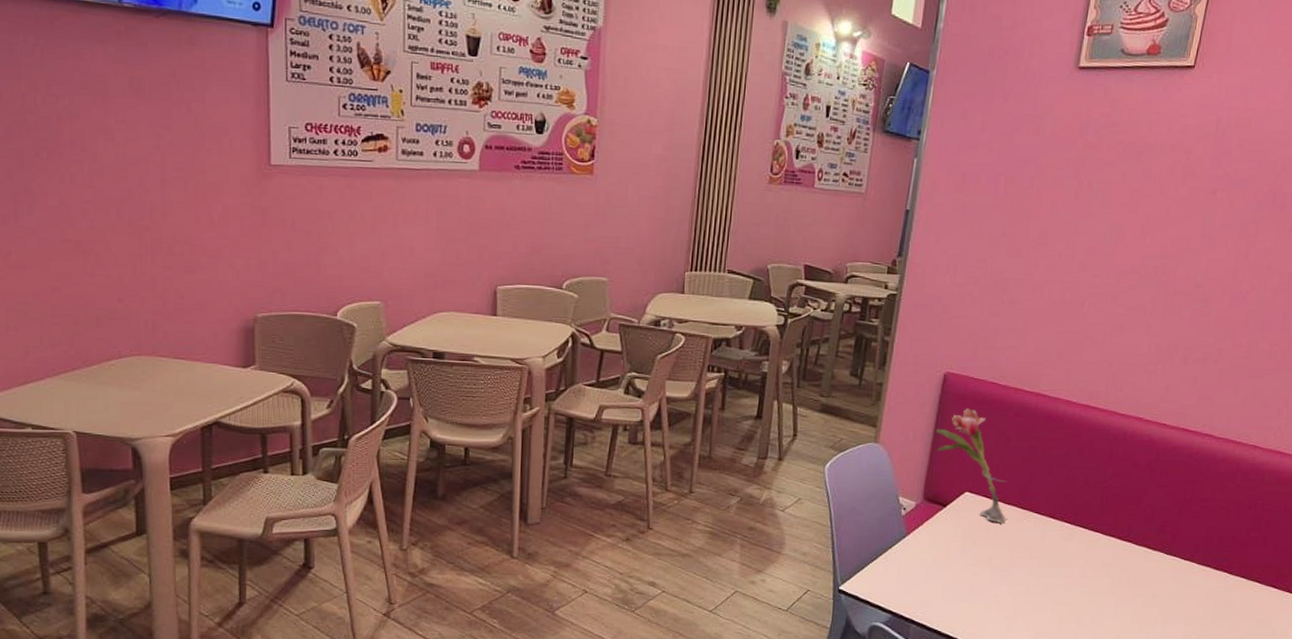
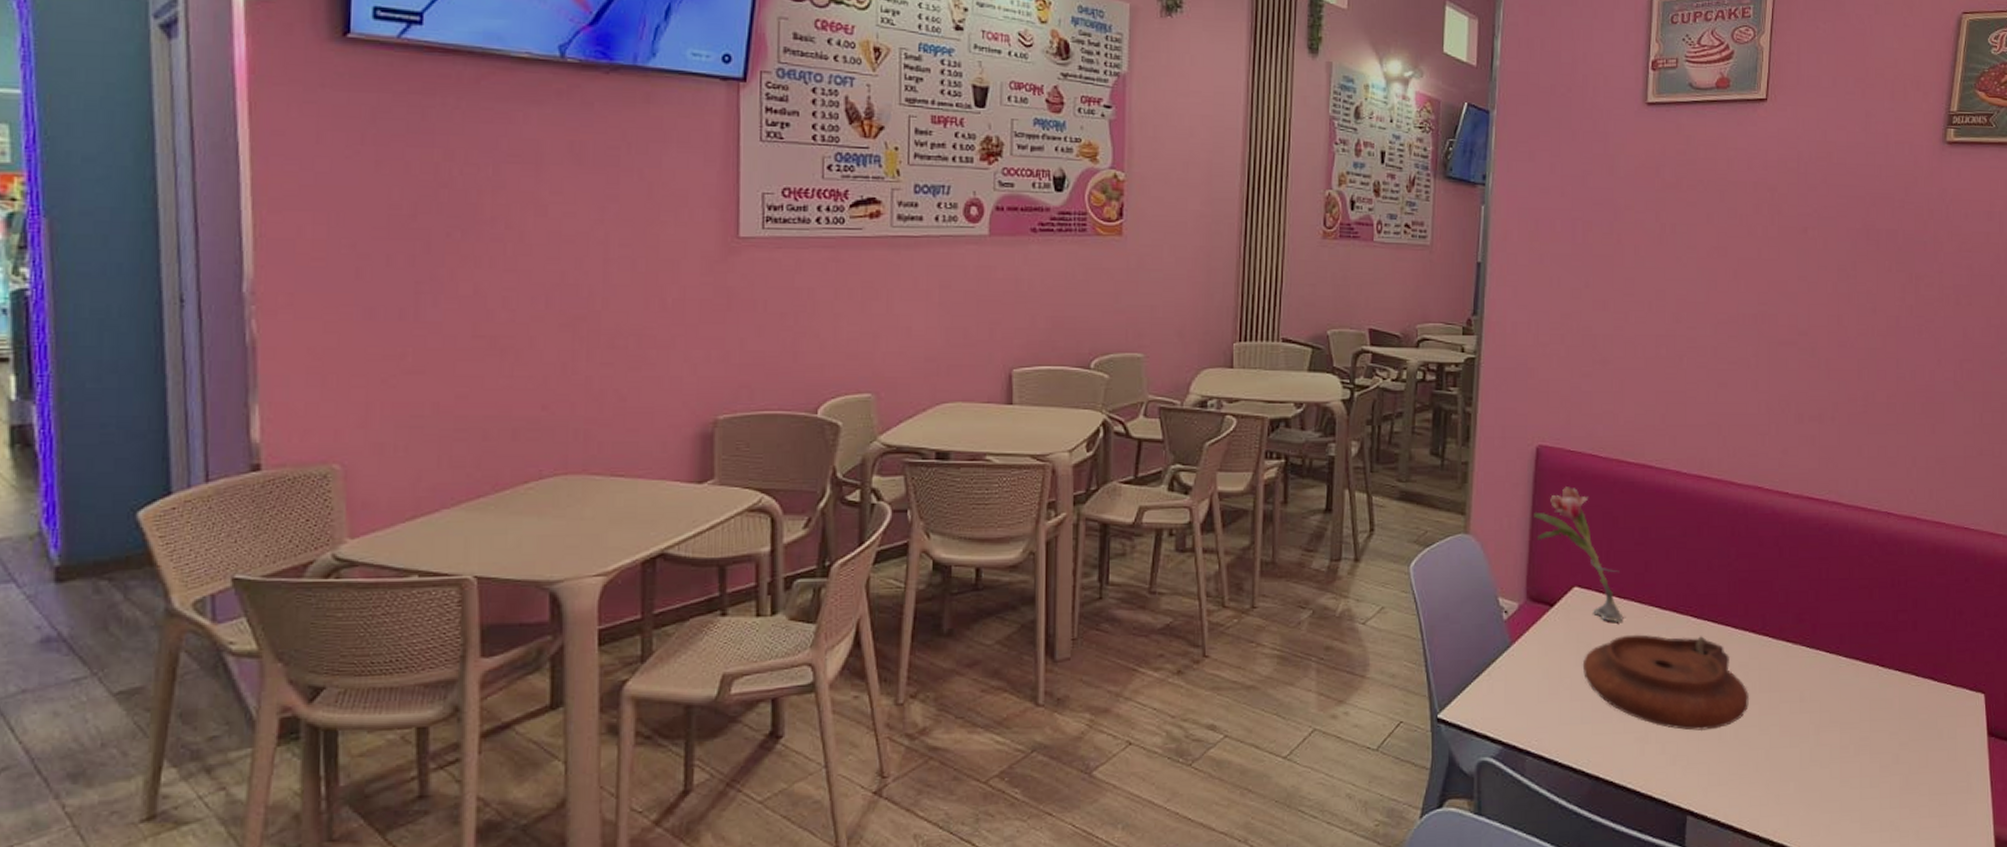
plate: none [966,533,1108,615] -> present [1582,634,1749,732]

